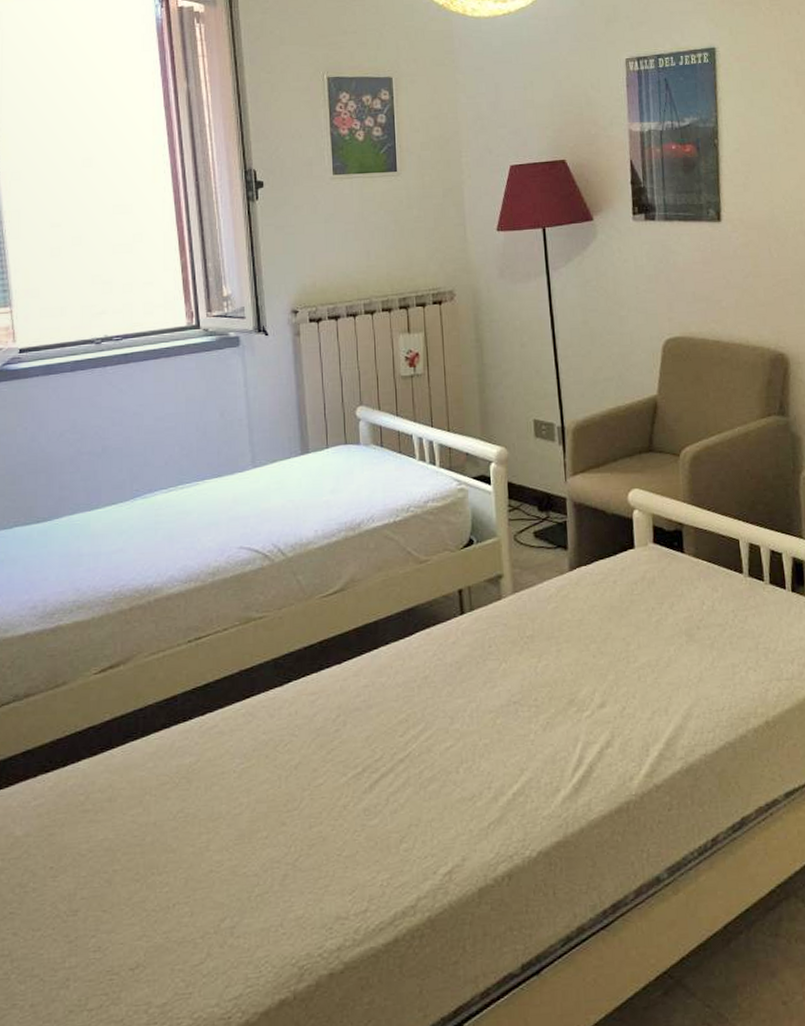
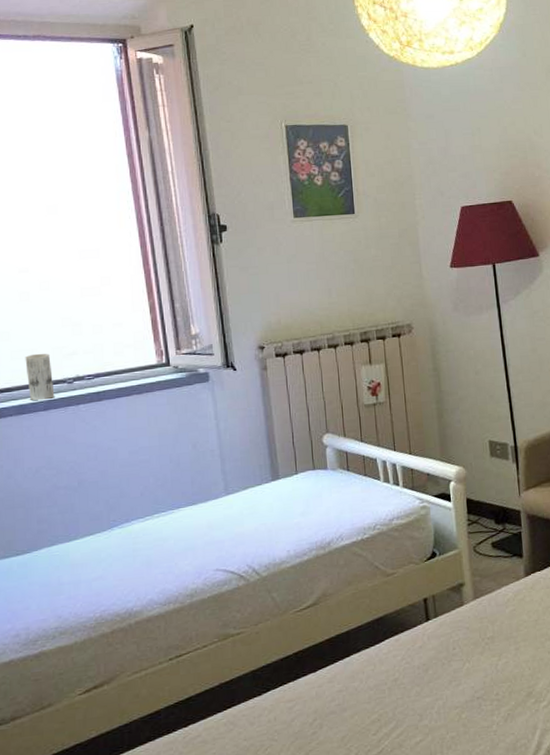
candle: none [54,311,82,361] -> present [25,353,55,401]

